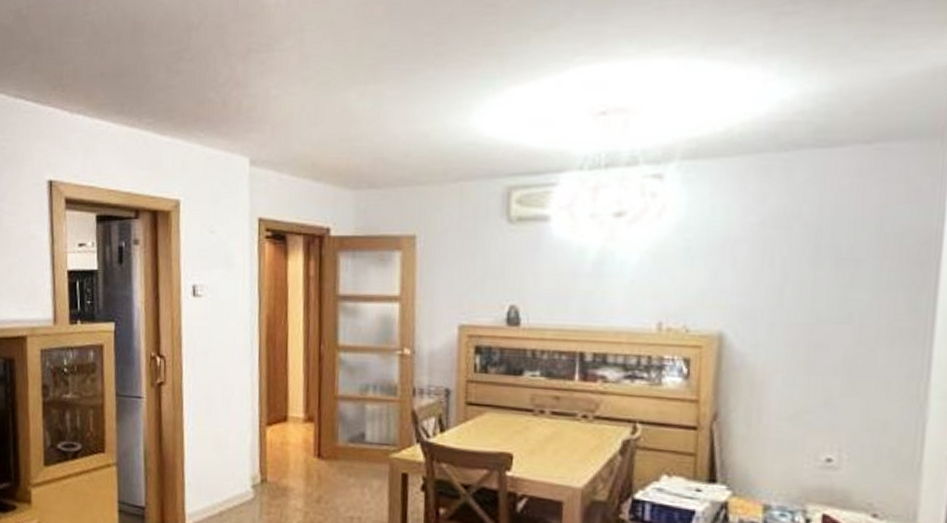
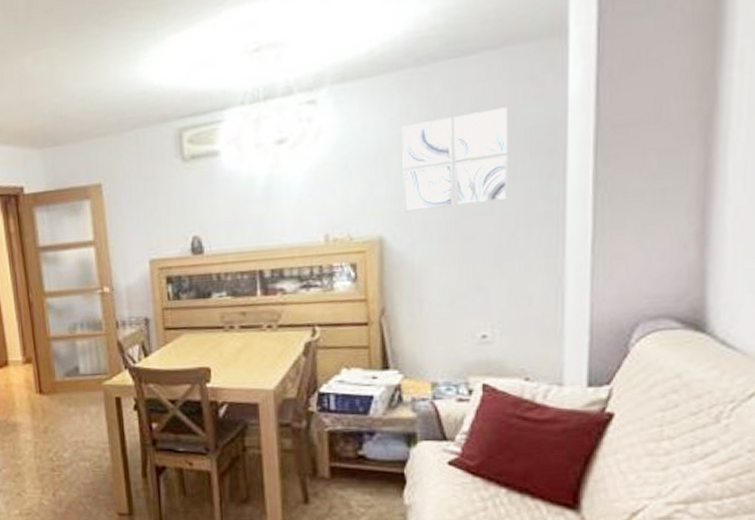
wall art: none [751,208,877,311] -> present [402,107,509,213]

